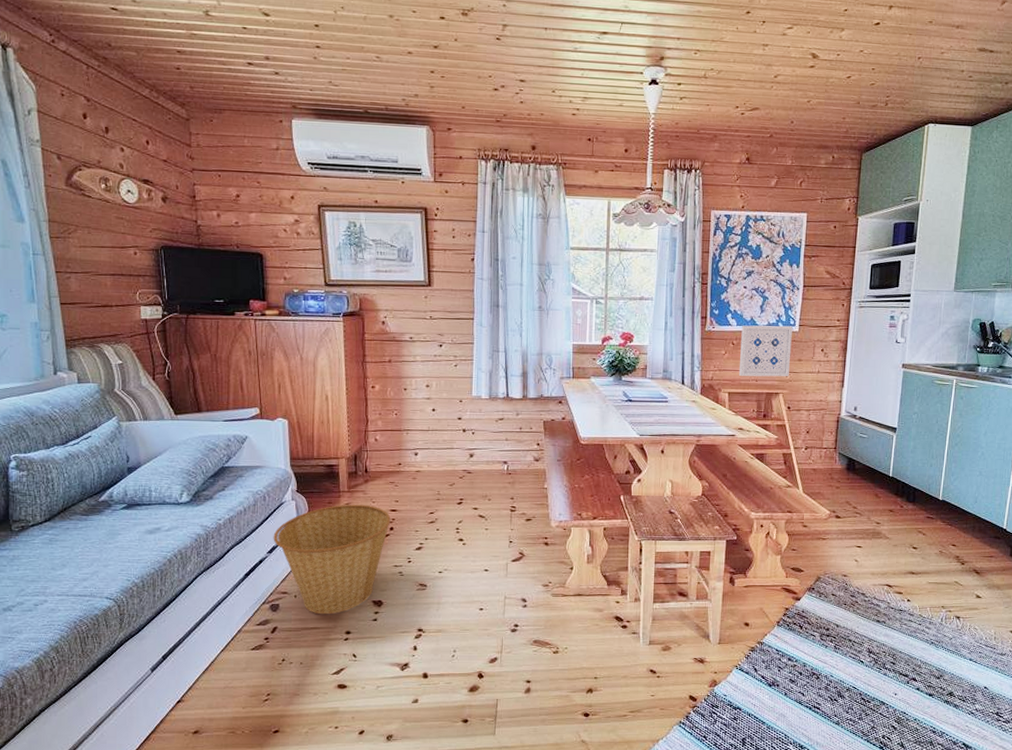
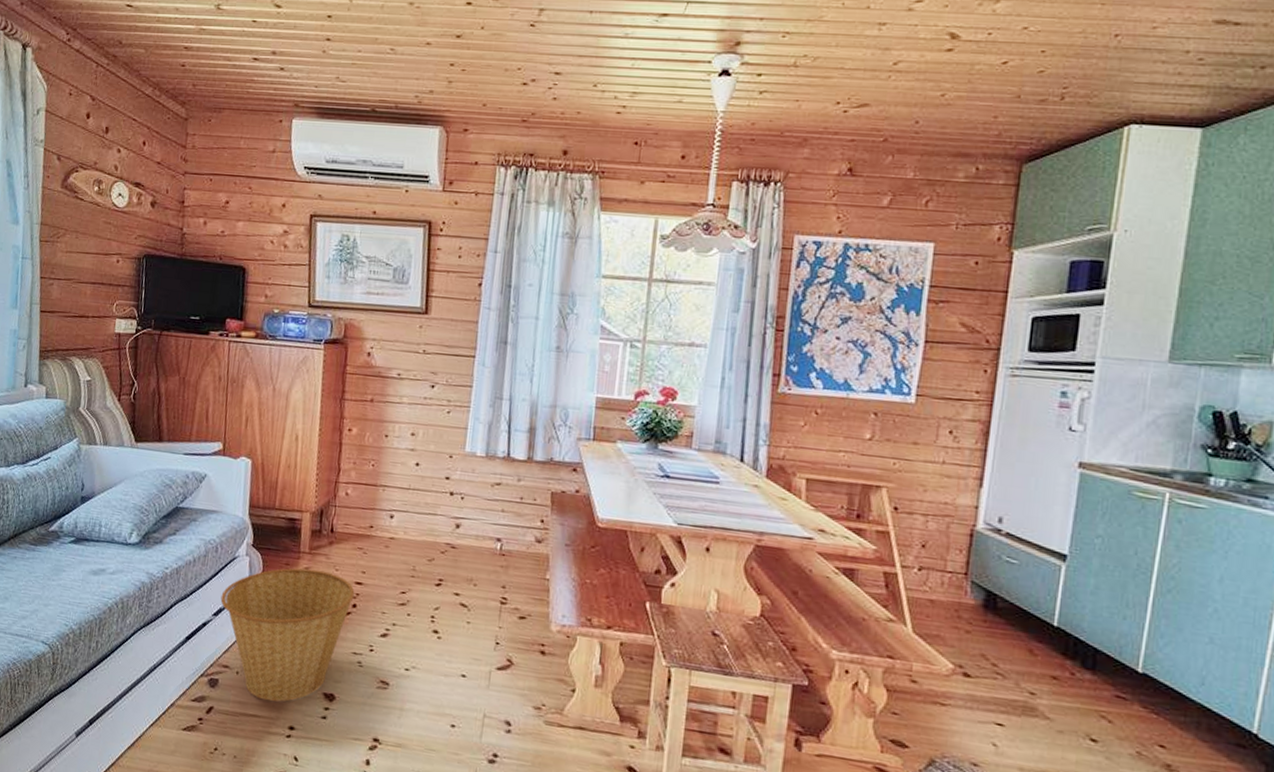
wall art: present [738,325,793,377] -> none [822,389,906,465]

